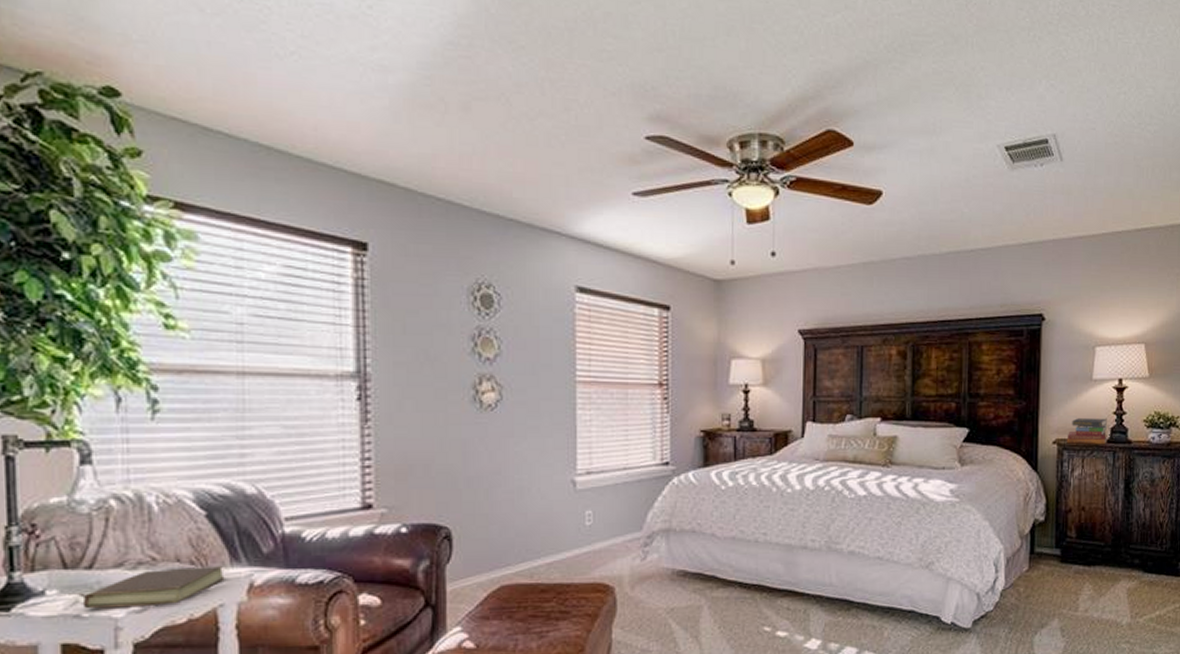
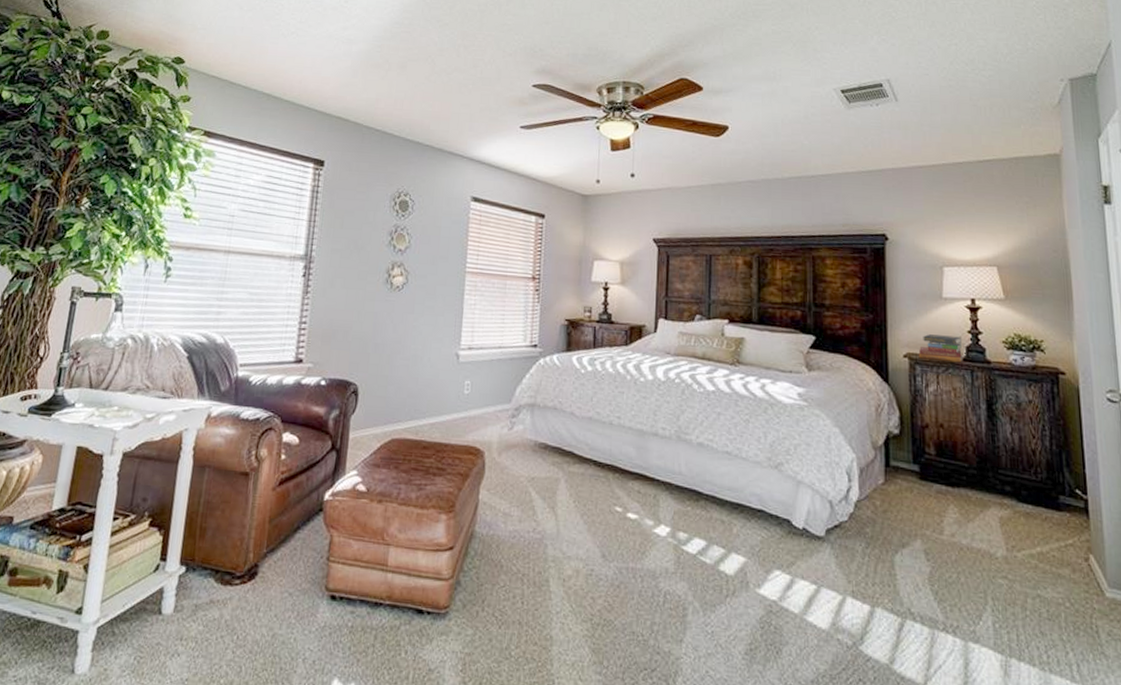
book: present [54,566,225,609] -> none [80,395,192,425]

